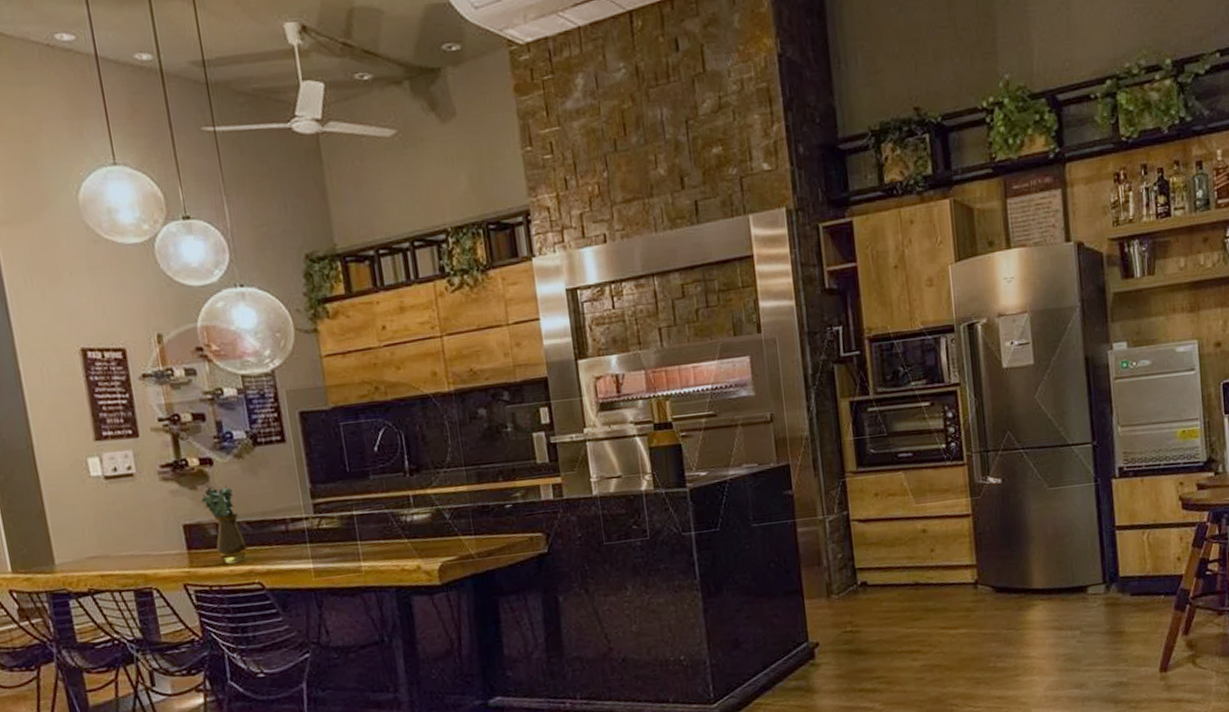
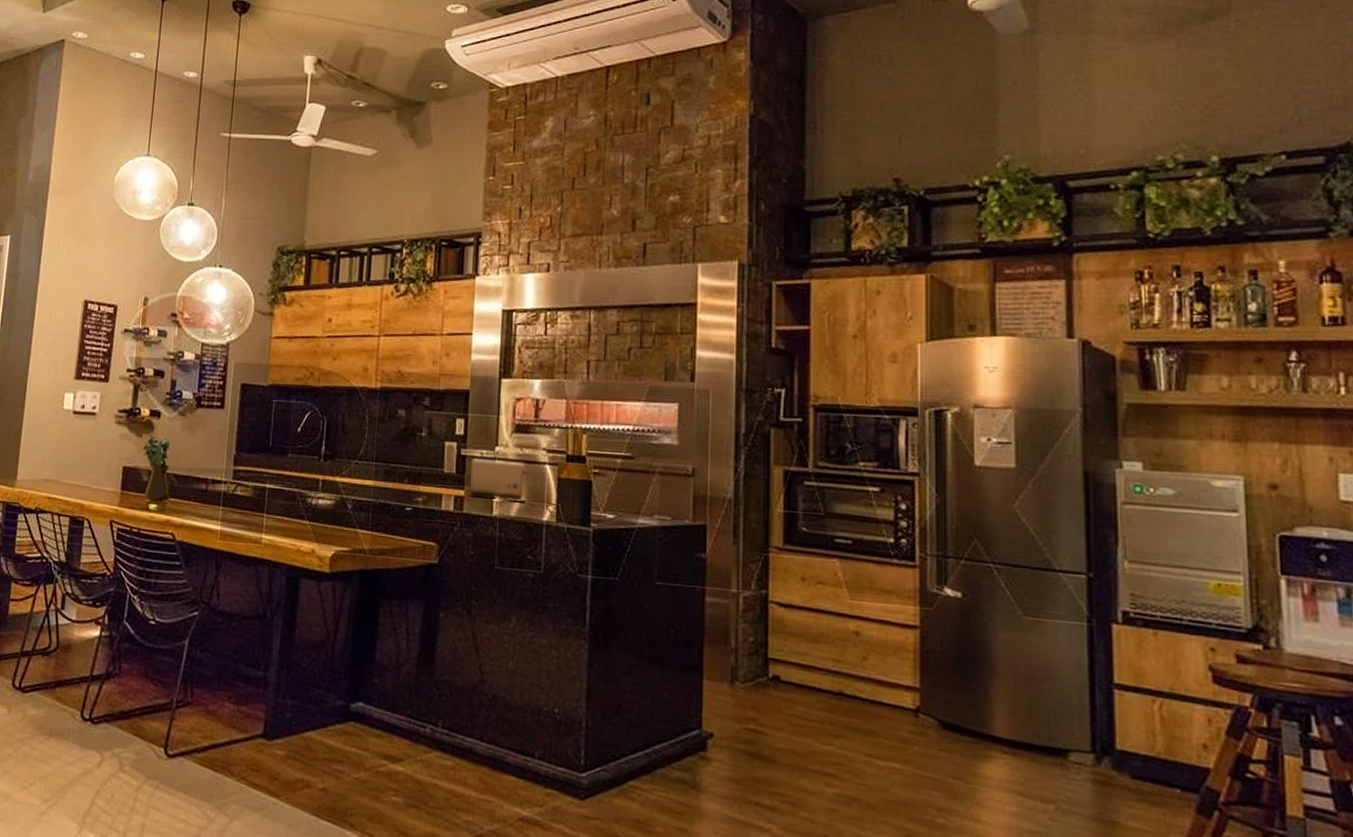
toaster: none [562,440,620,482] -> present [468,458,529,501]

